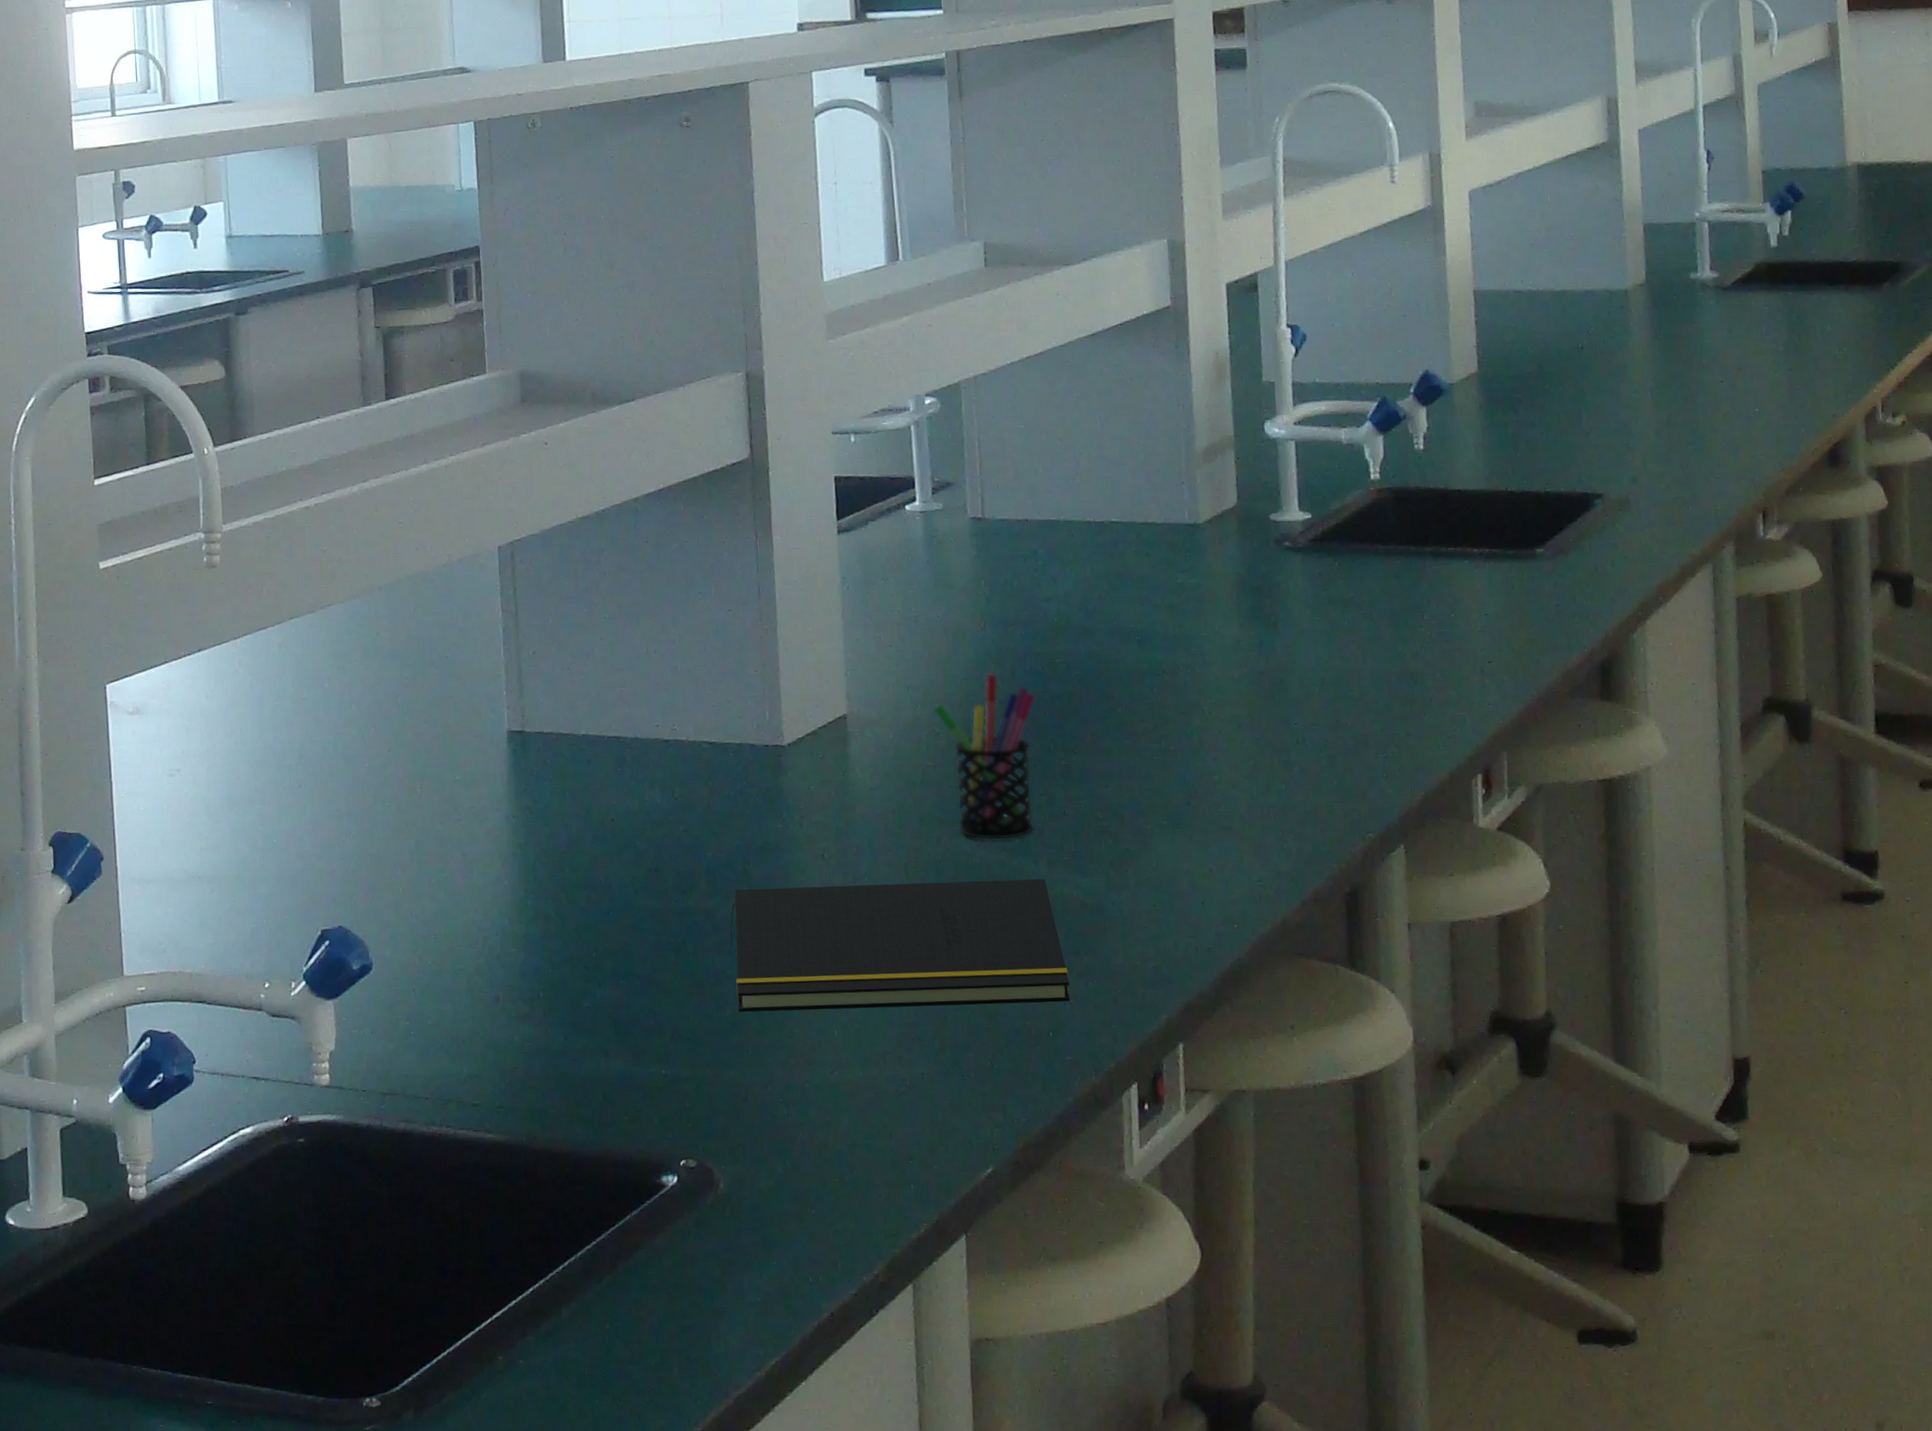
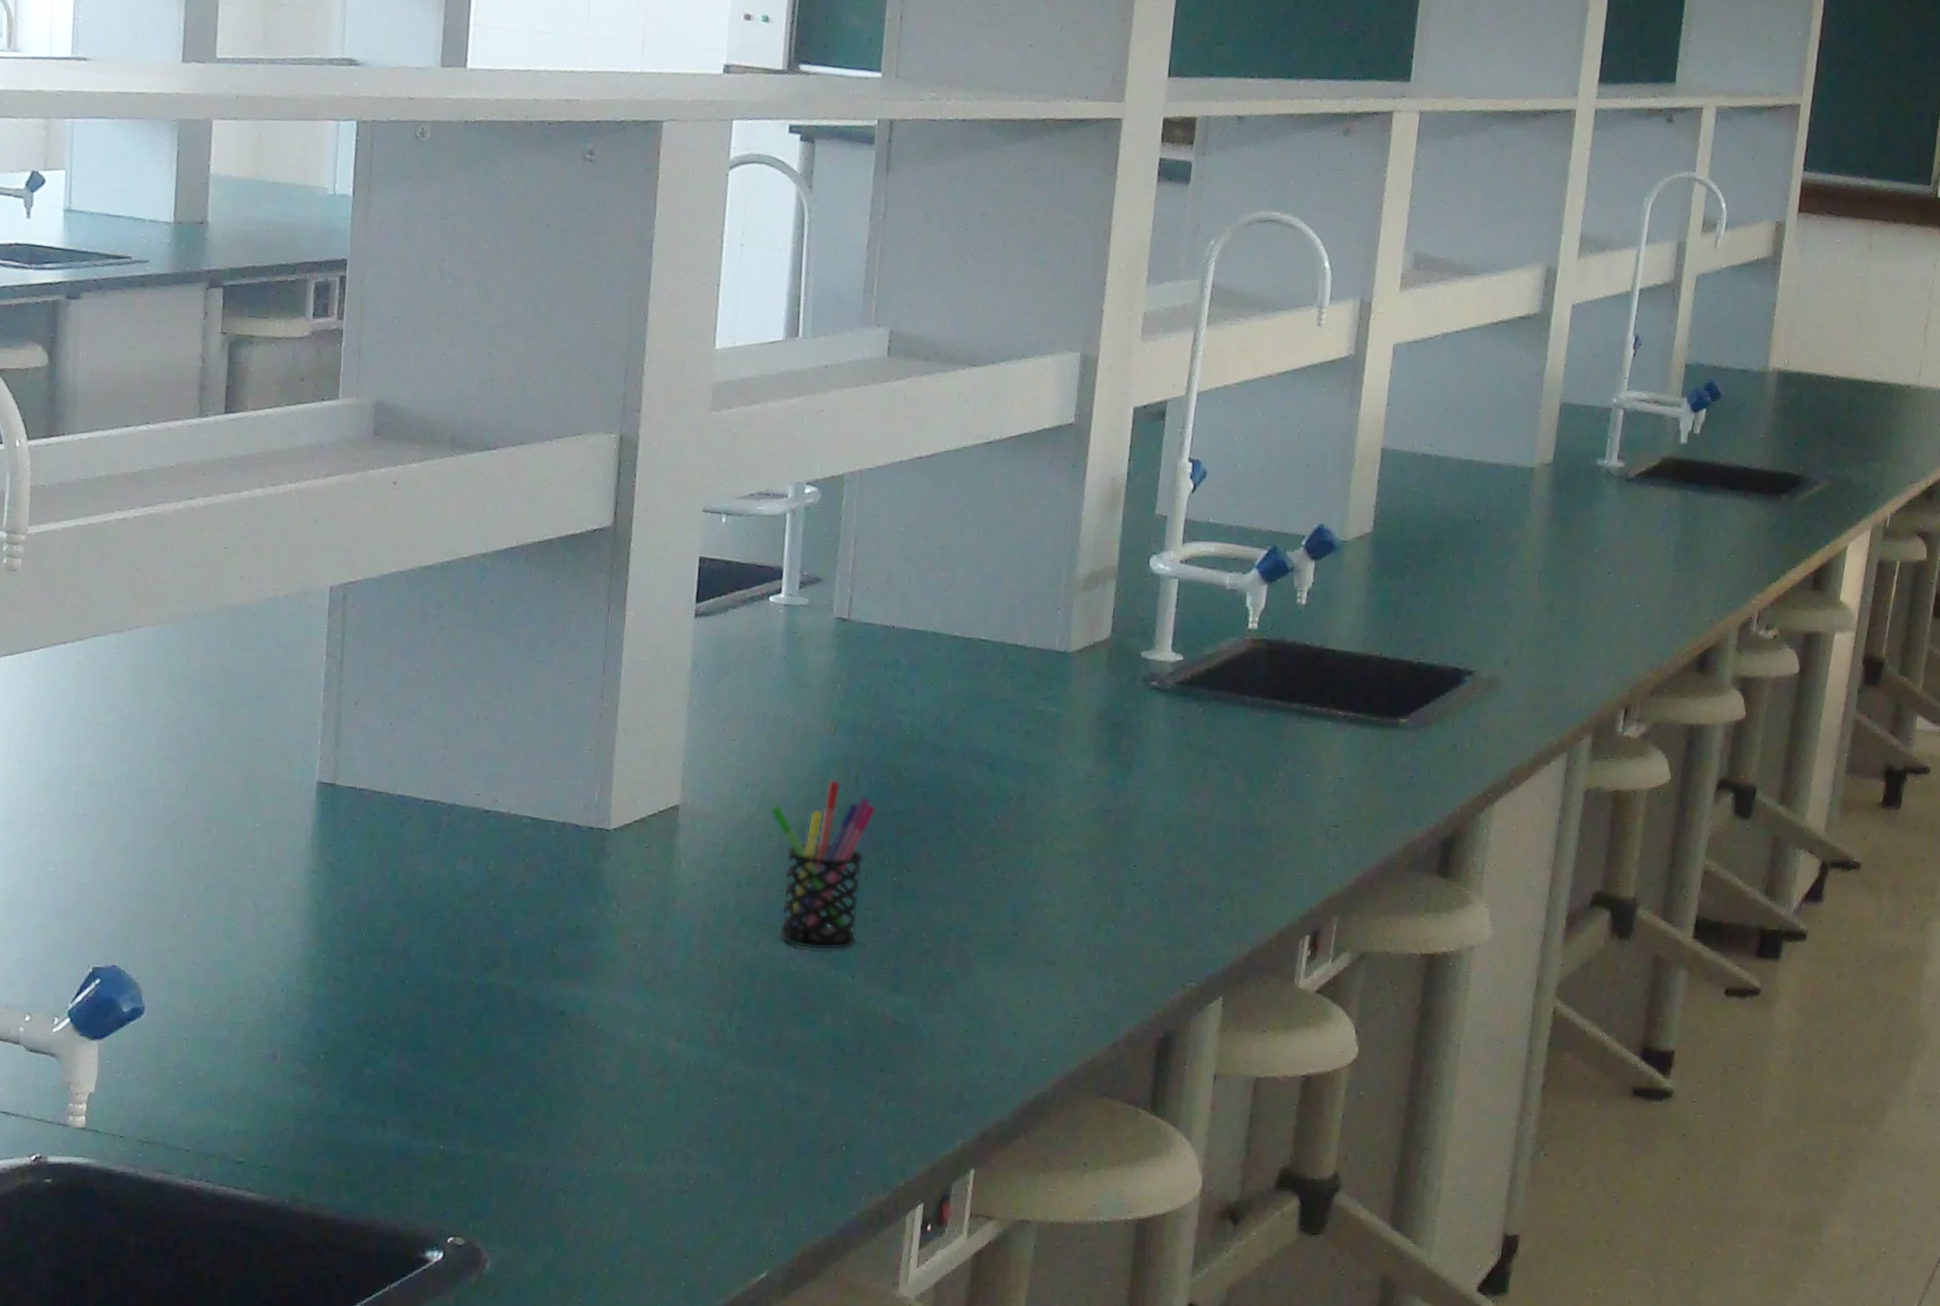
notepad: present [728,878,1070,1012] -> none [525,971,870,1118]

